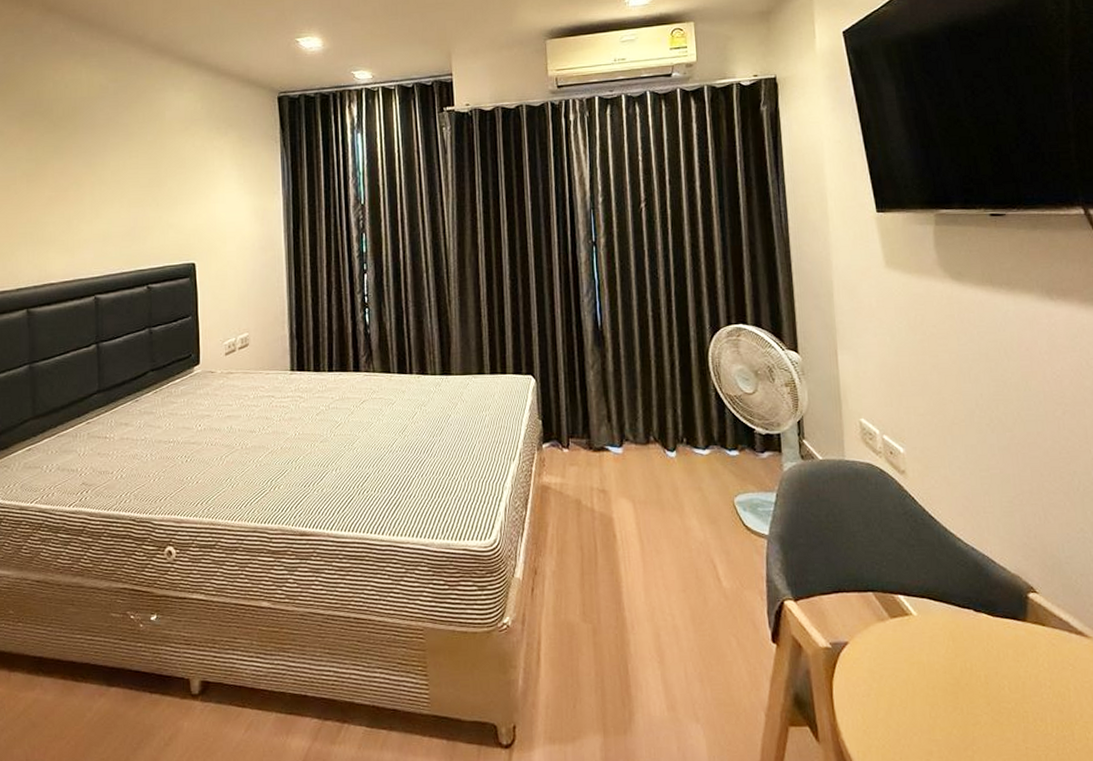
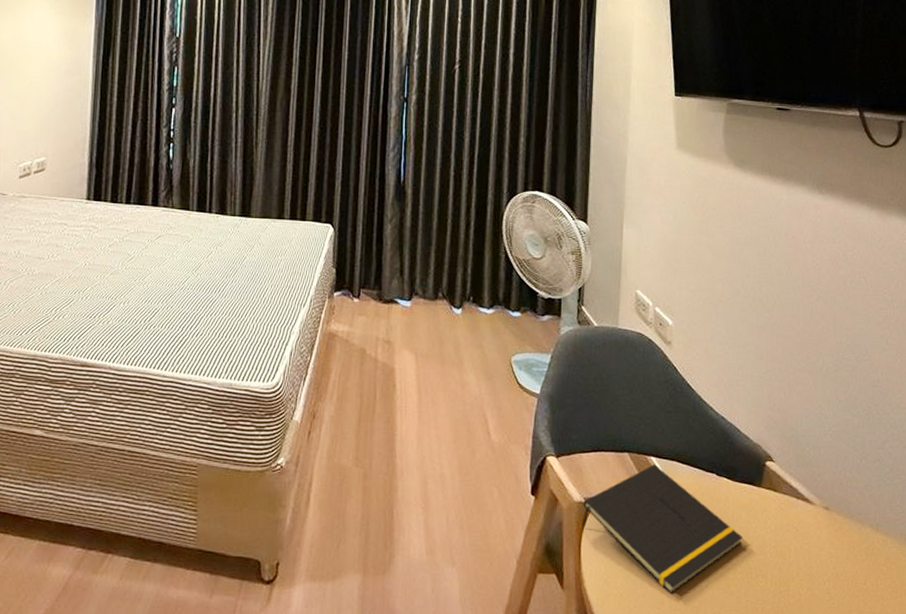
notepad: none [830,603,1014,744] -> present [581,464,744,594]

